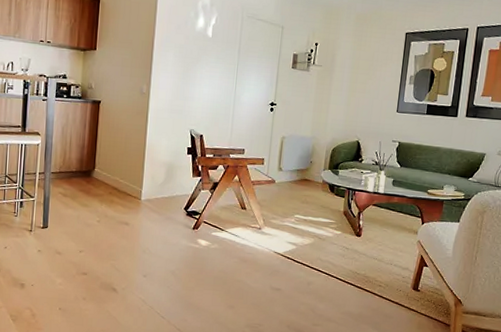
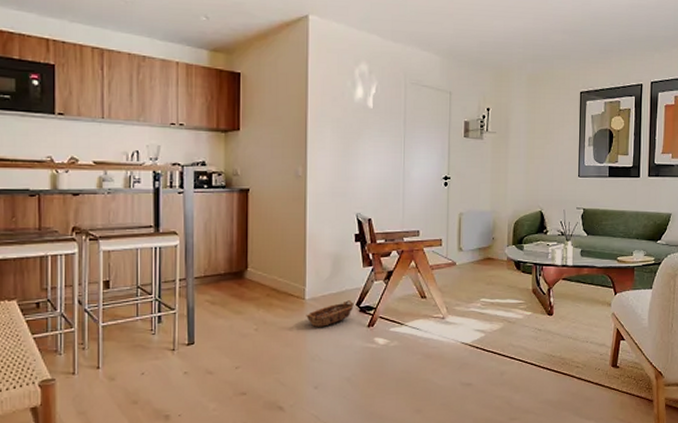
basket: none [141,204,183,225] -> present [306,300,354,327]

